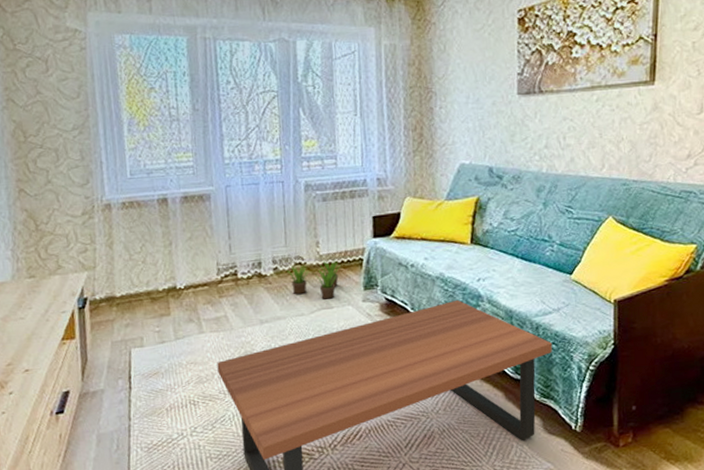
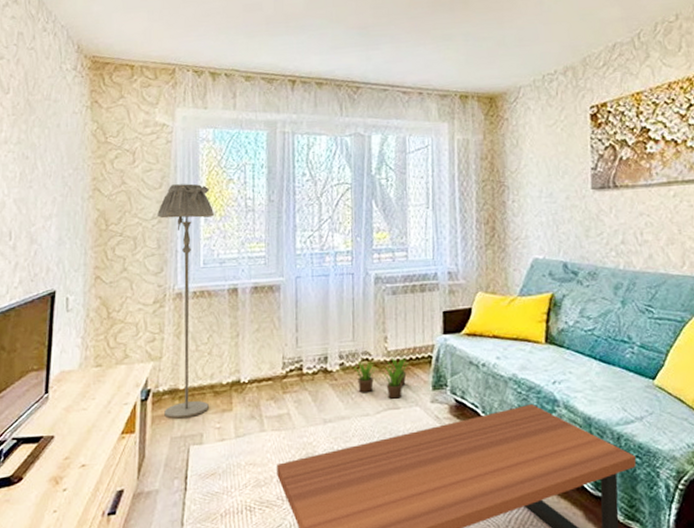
floor lamp: none [77,93,147,325] -> present [157,183,215,420]

